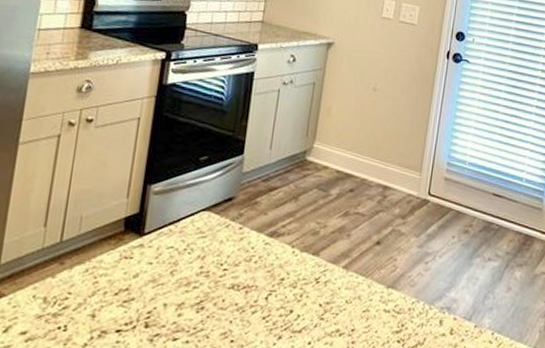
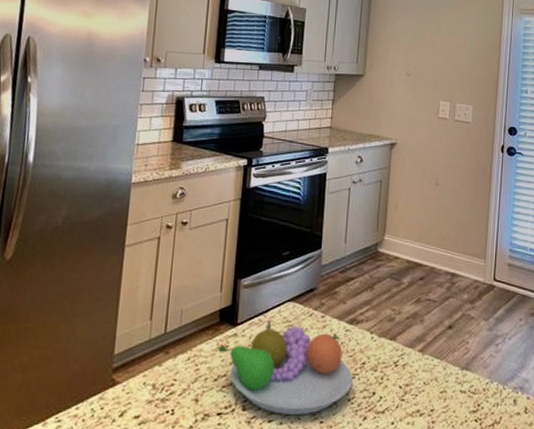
fruit bowl: none [121,229,270,334] -> present [218,319,353,416]

